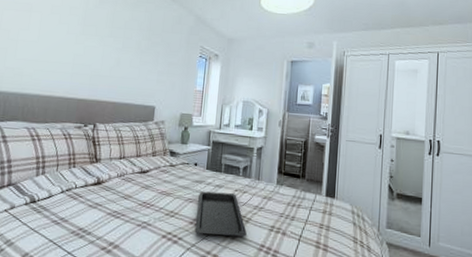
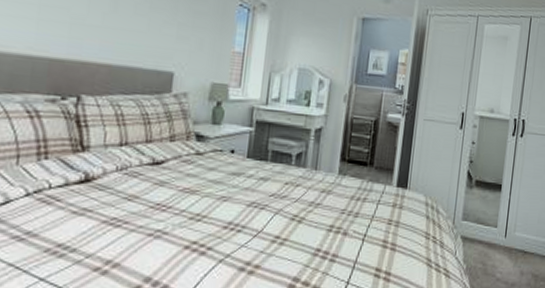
serving tray: present [195,191,247,237] -> none [231,186,299,243]

